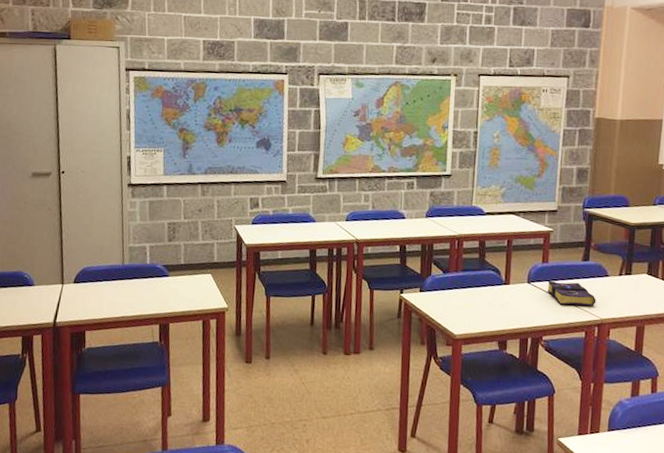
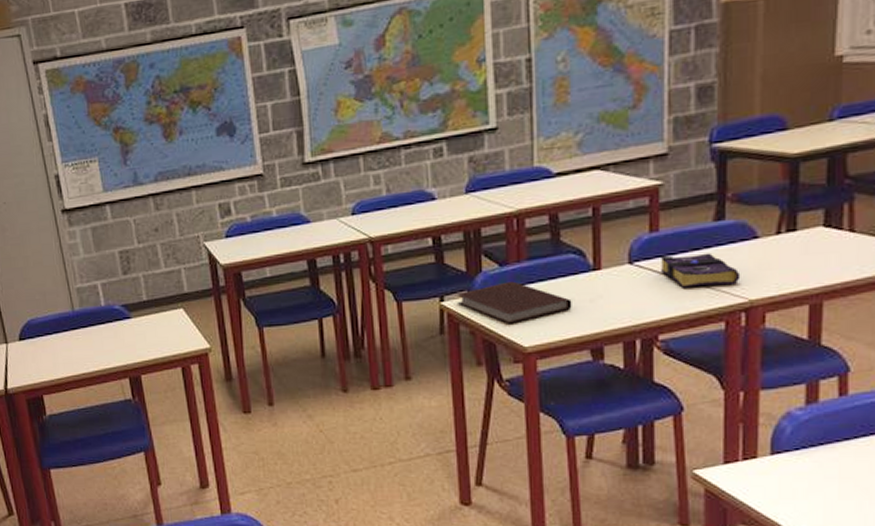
notebook: none [411,285,489,317] -> present [456,281,572,324]

